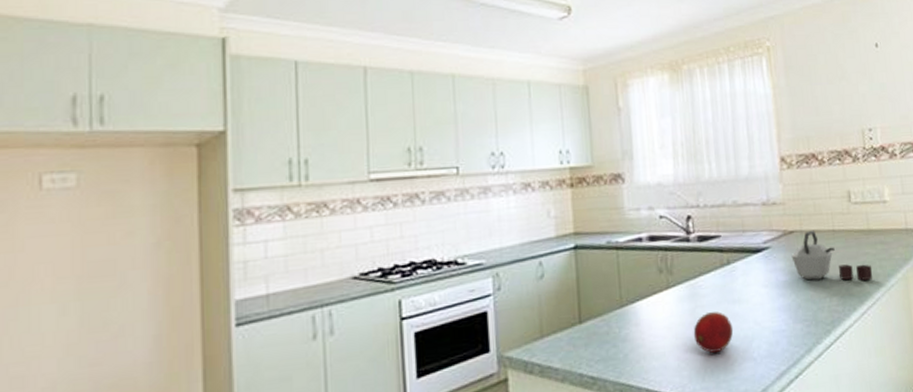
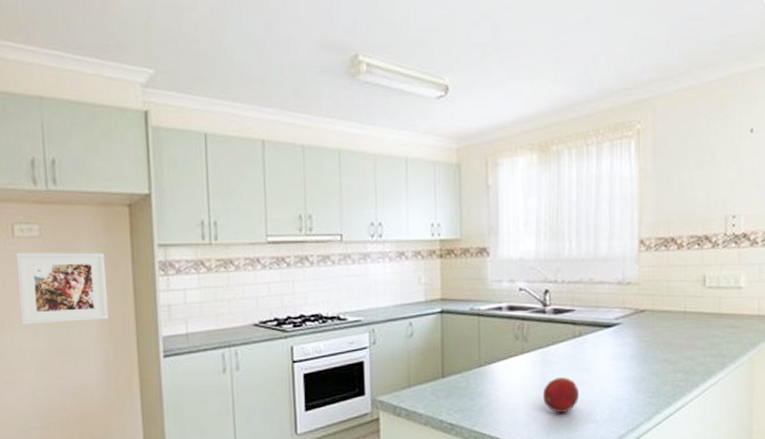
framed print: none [42,203,165,300] -> present [15,252,109,325]
kettle: present [791,230,873,281] -> none [641,310,719,360]

